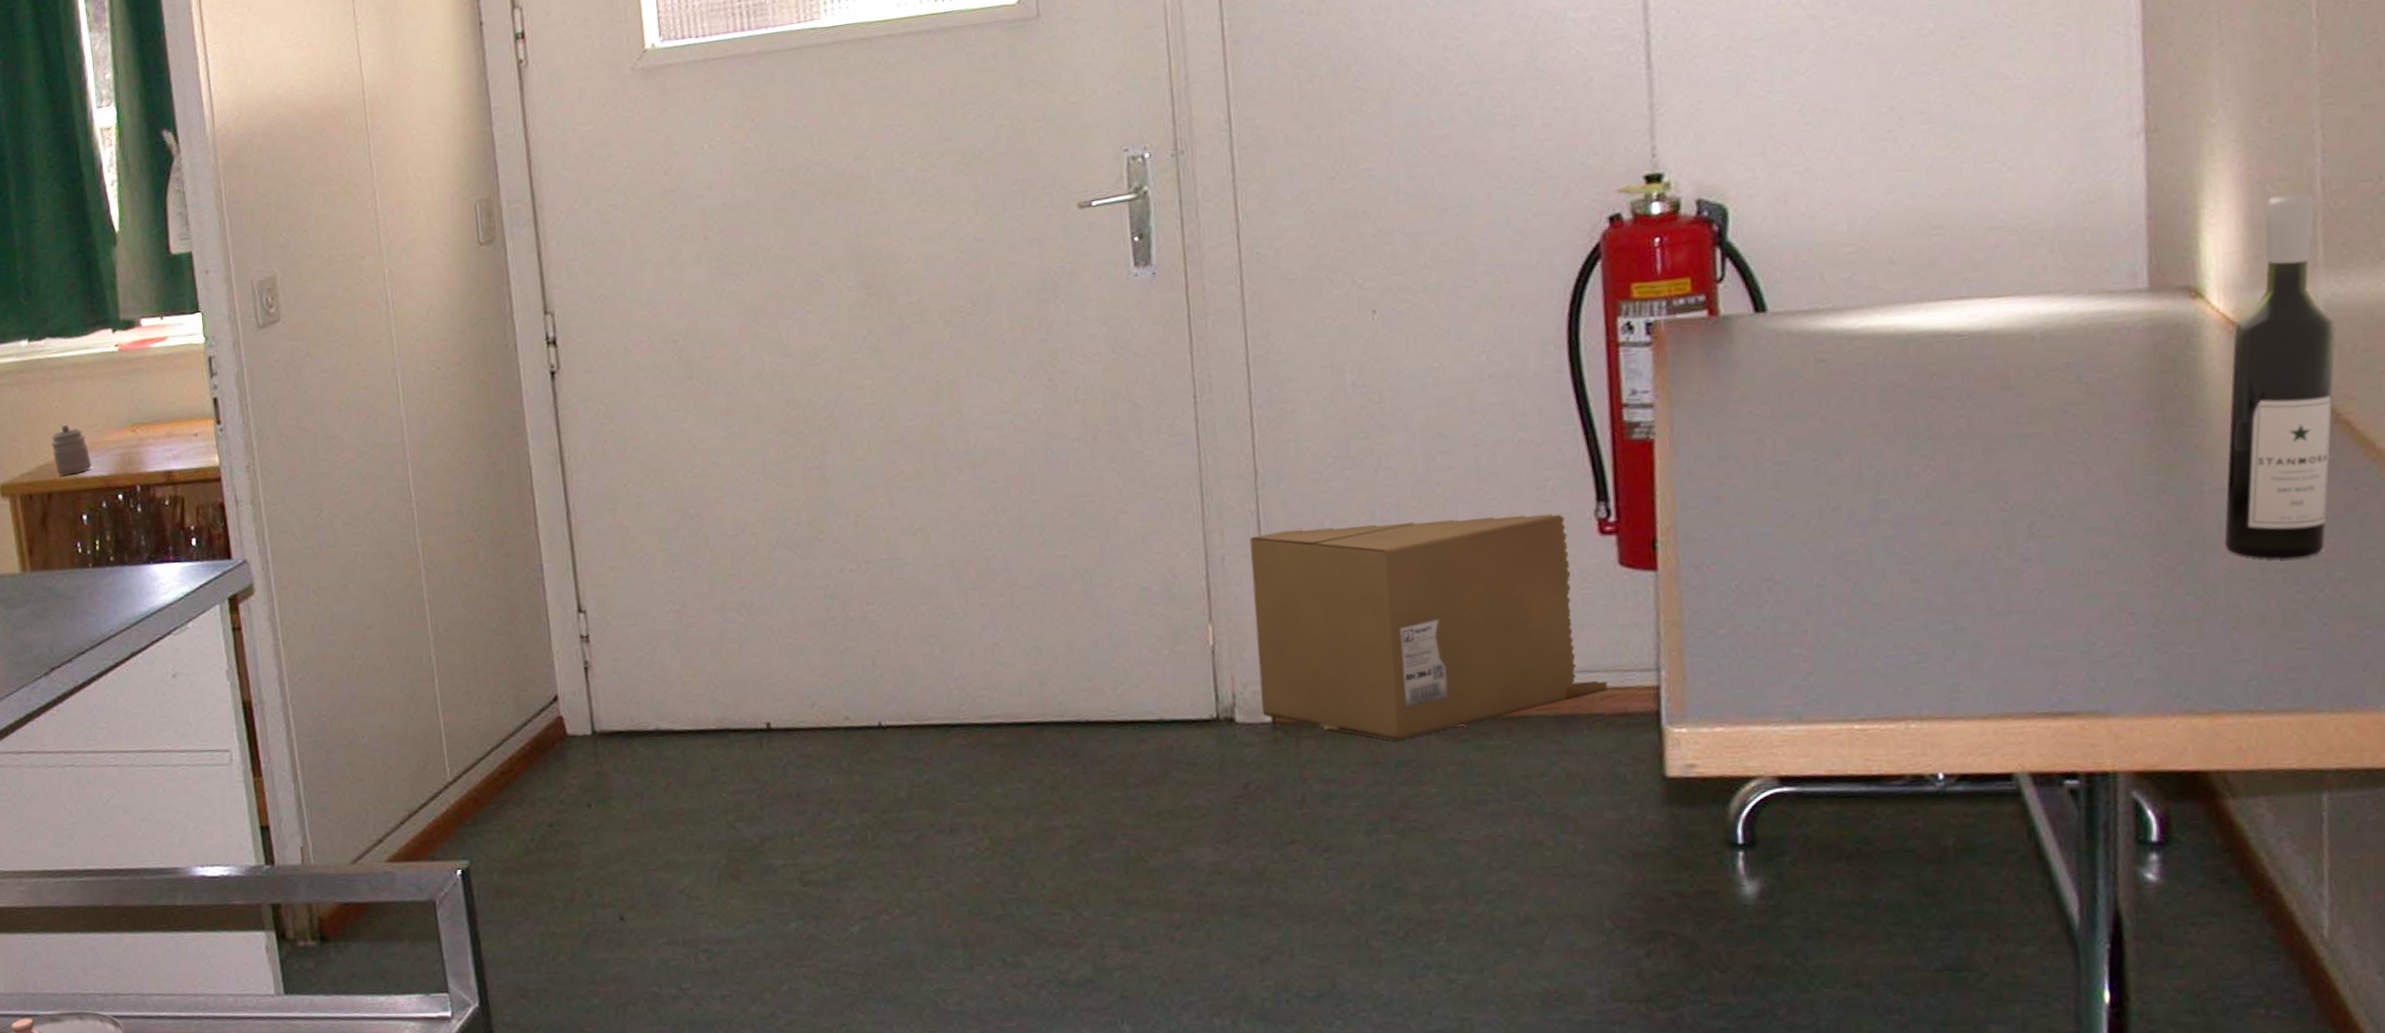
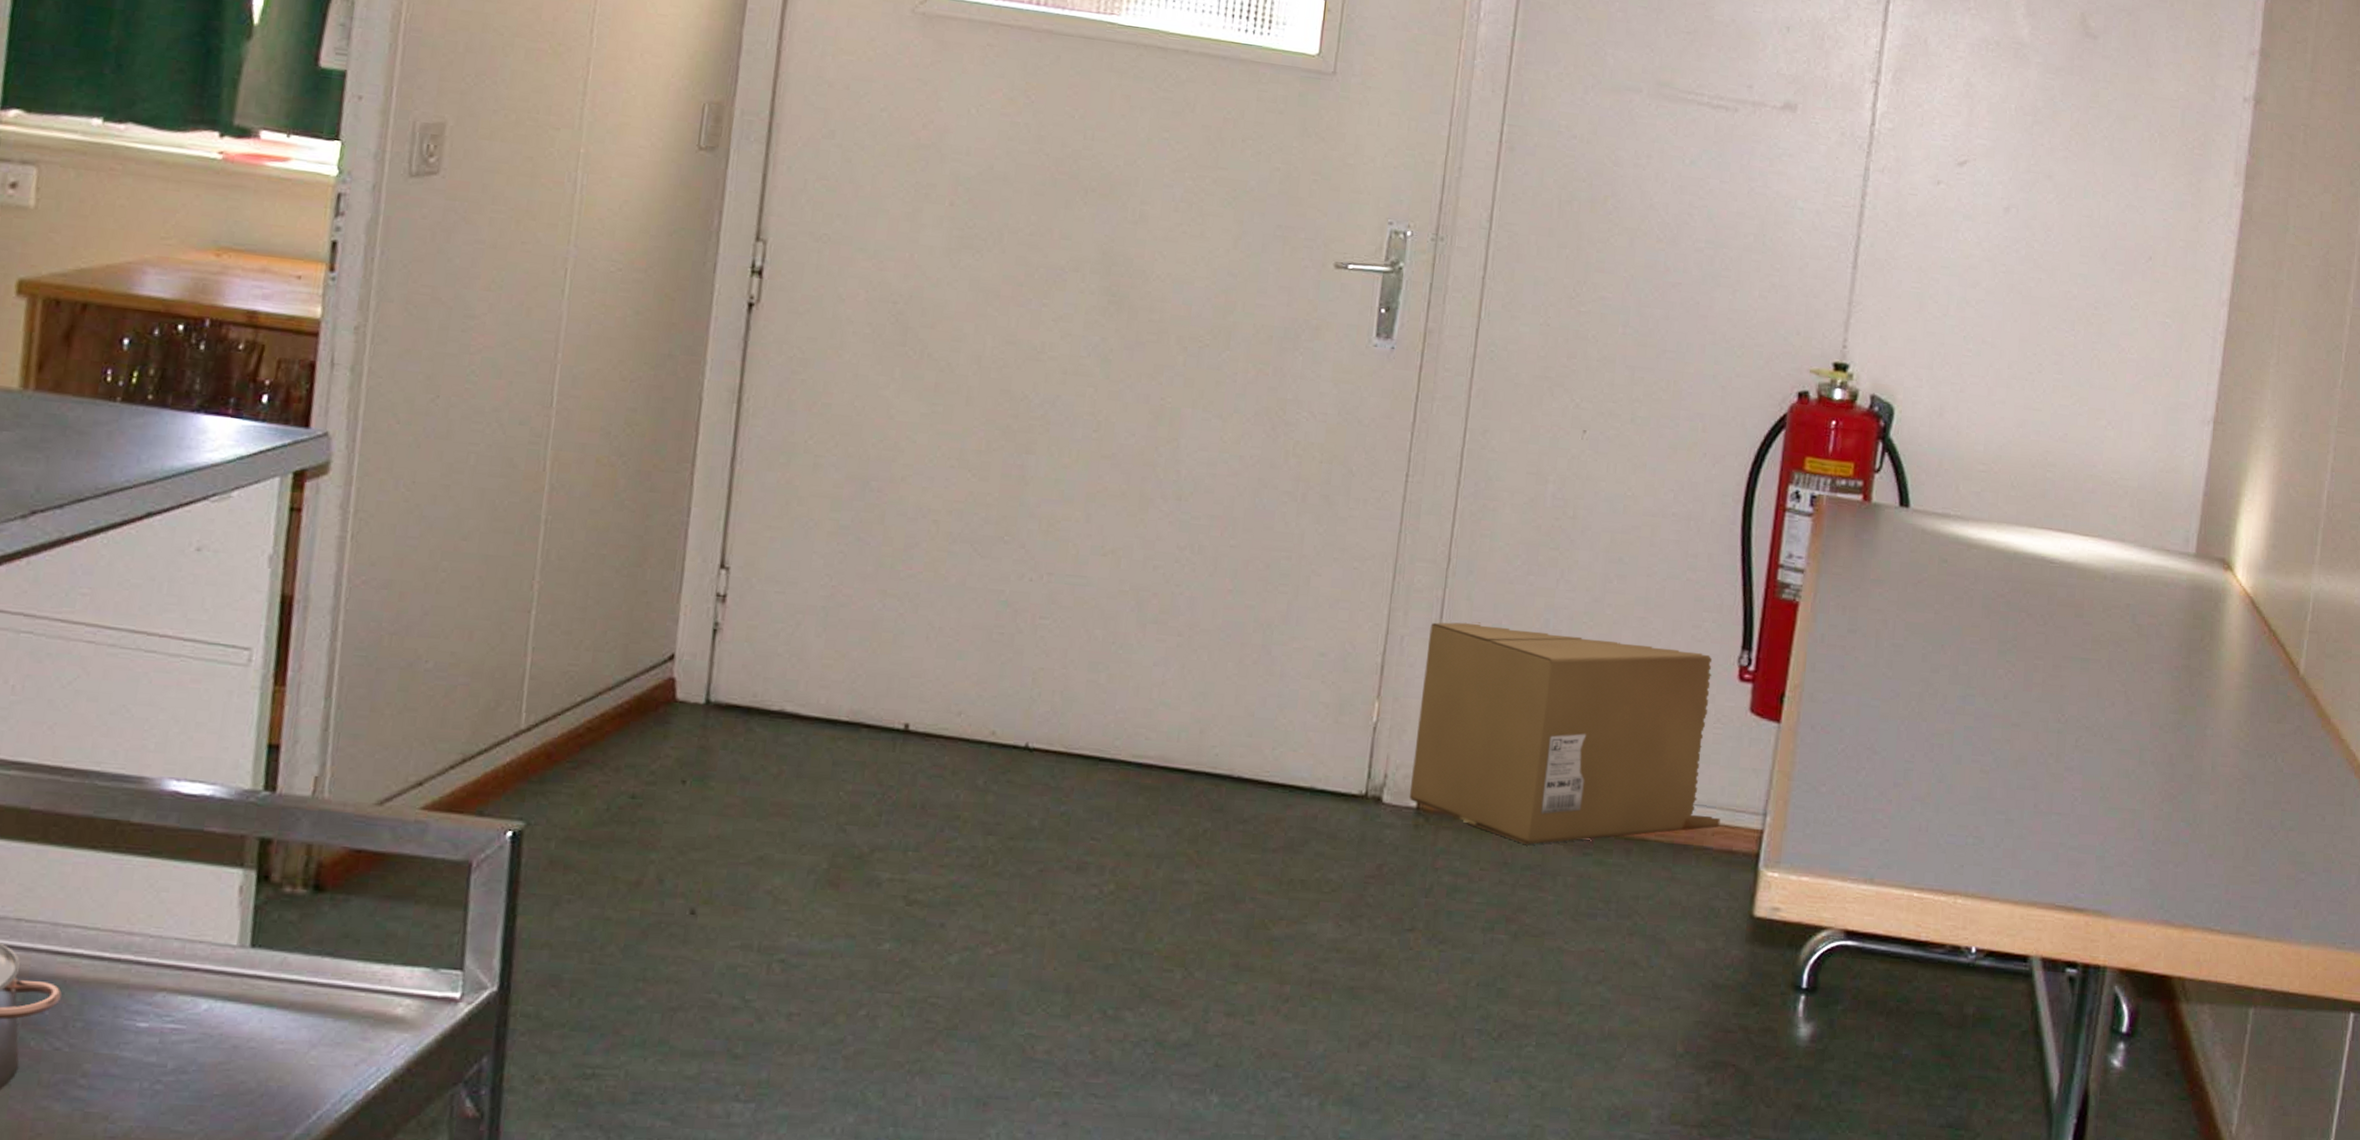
jar: present [50,424,92,476] -> none [101,227,153,288]
bottle: present [2224,194,2336,560] -> none [2215,498,2321,805]

